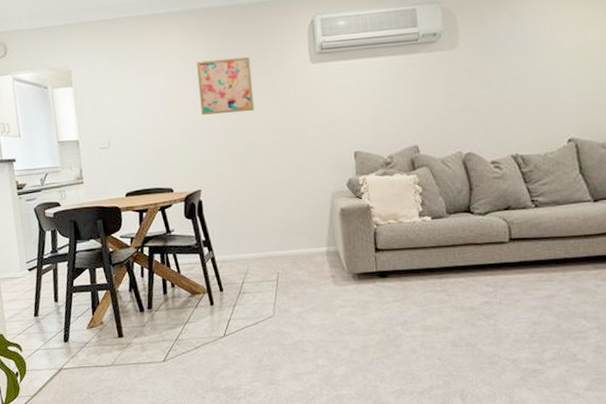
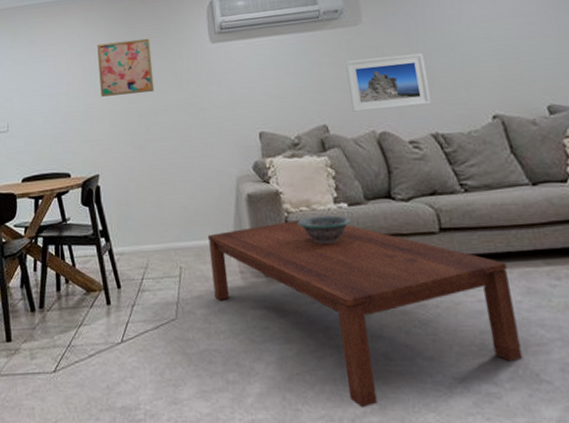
coffee table: none [304,231,565,384] -> present [208,219,523,408]
decorative bowl: none [385,227,433,253] -> present [297,215,351,245]
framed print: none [439,78,515,134] -> present [345,53,432,112]

